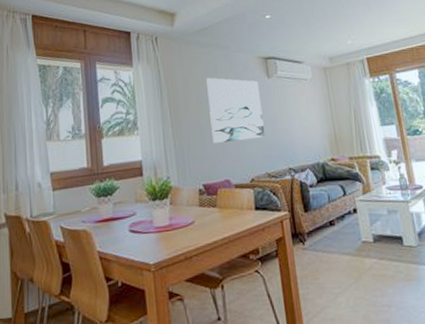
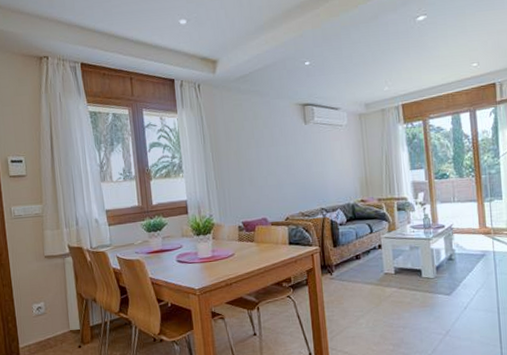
wall art: present [206,77,265,143] -> none [246,123,301,185]

